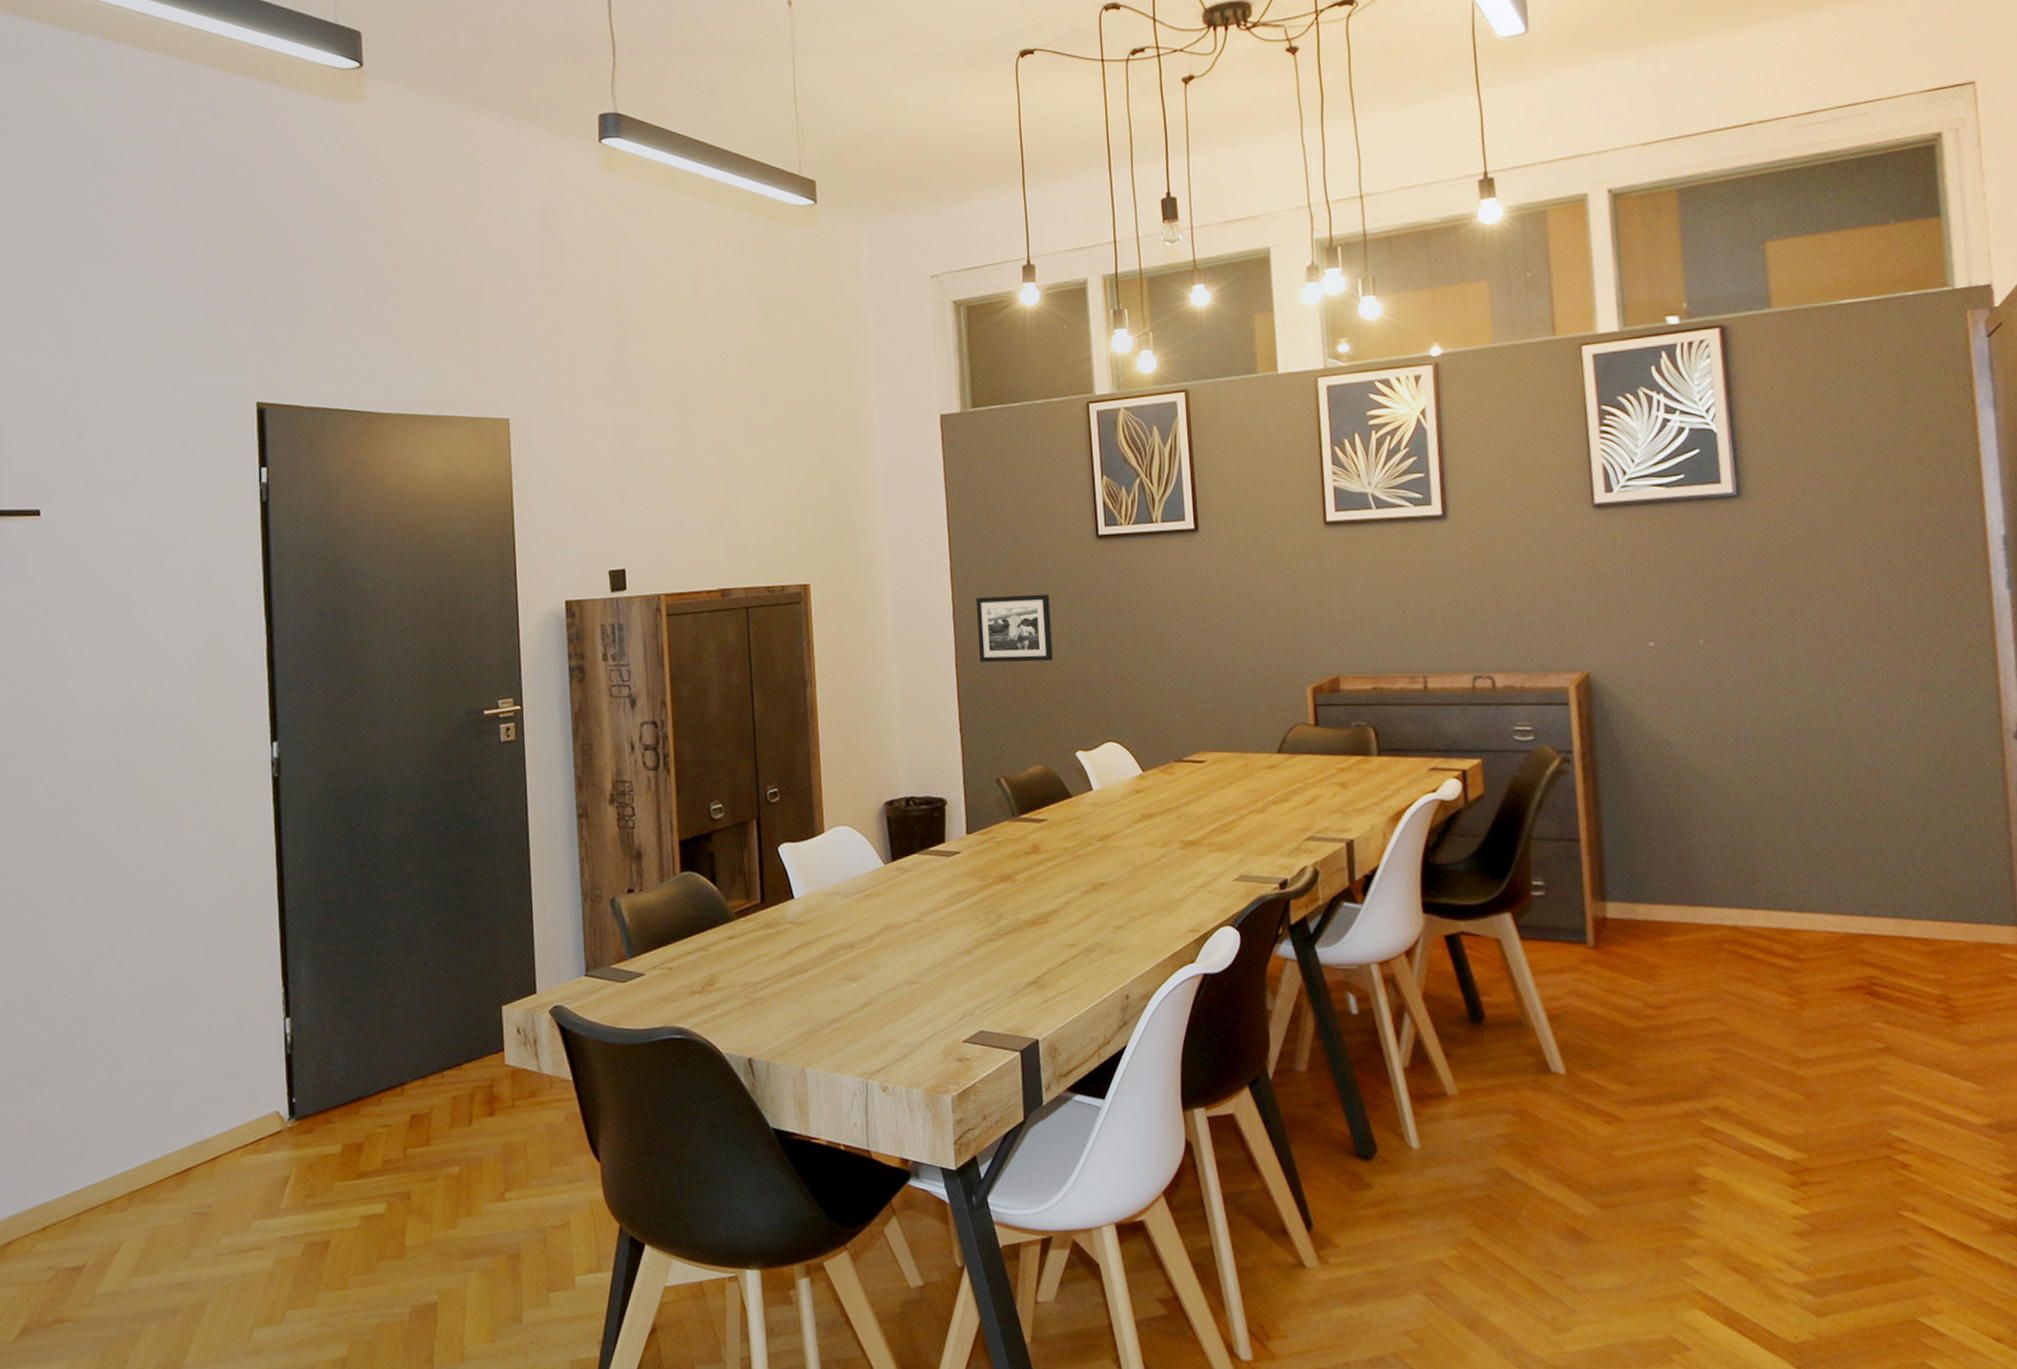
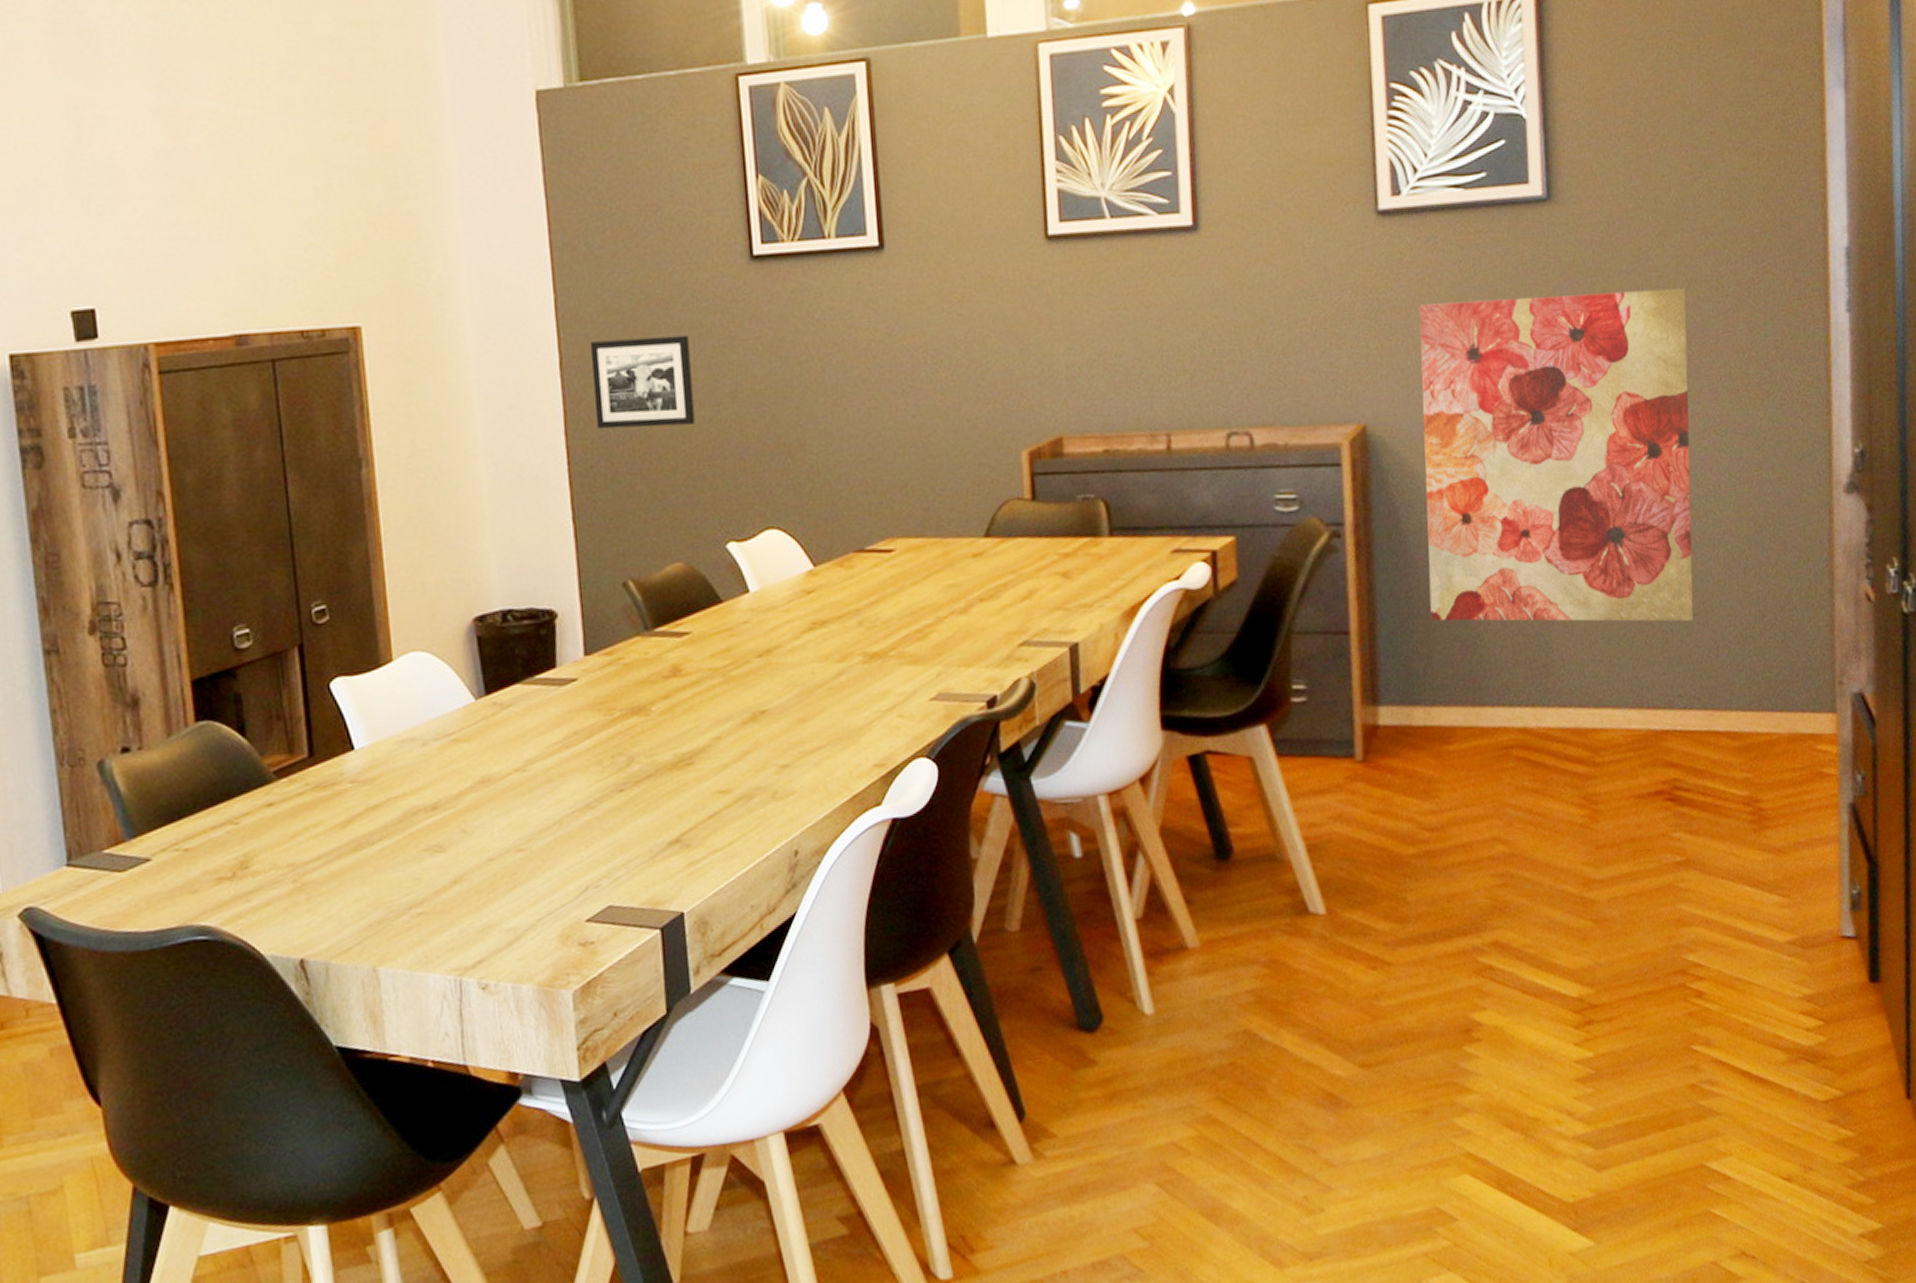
wall art: none [1631,567,1883,843] -> present [1418,287,1694,622]

